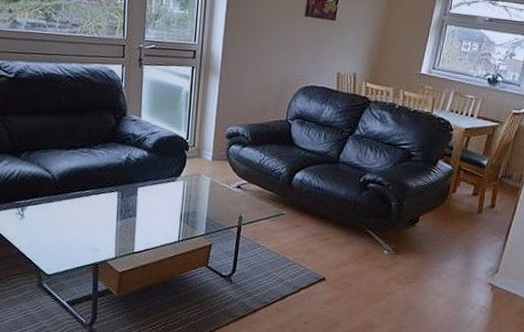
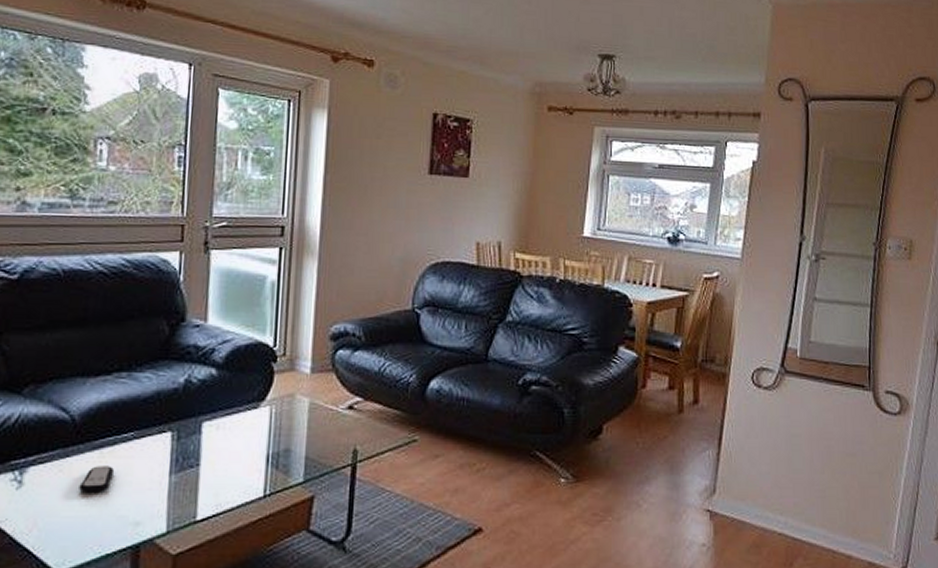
remote control: none [59,210,82,227] -> present [79,466,115,493]

